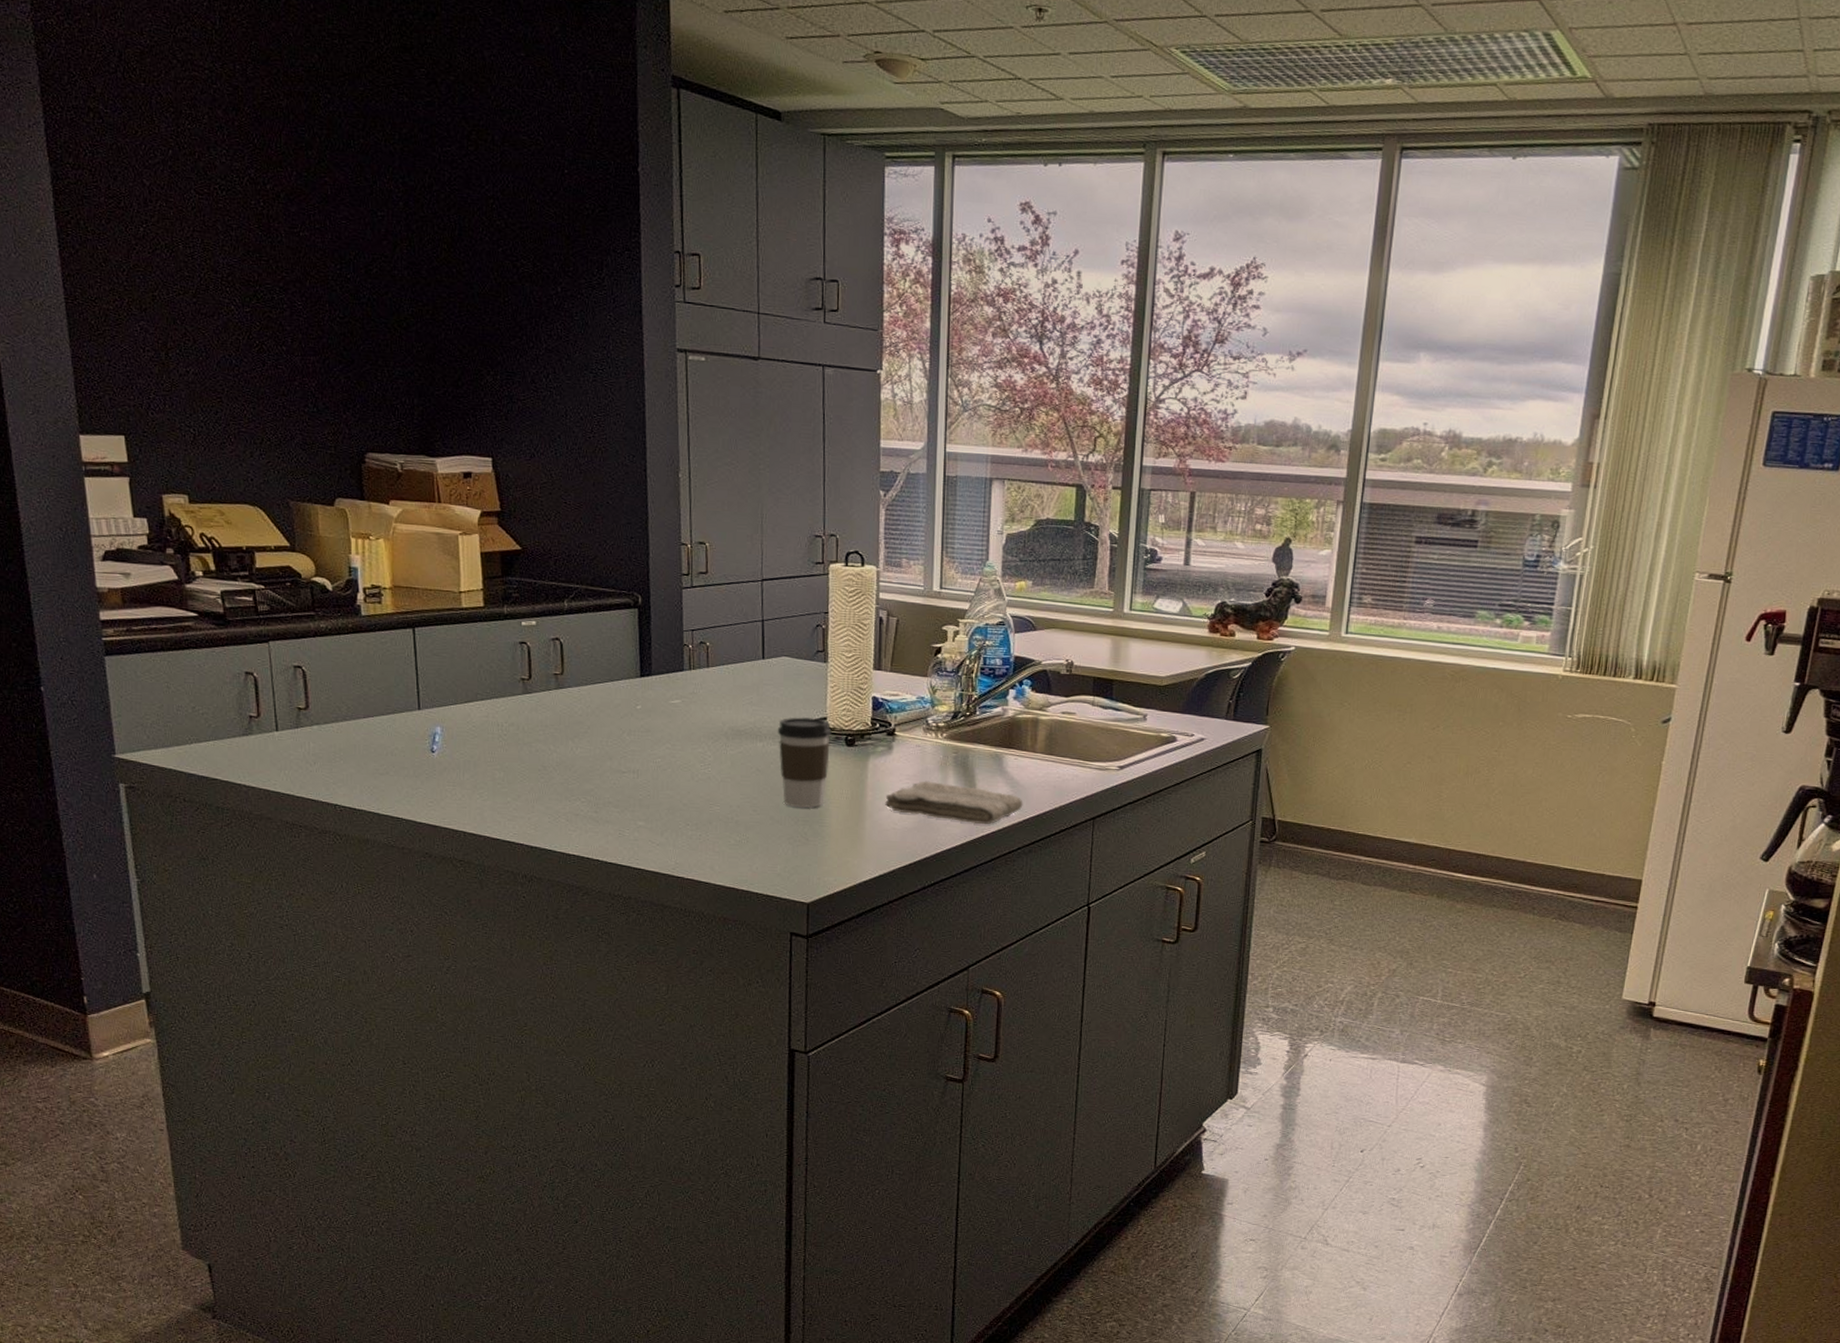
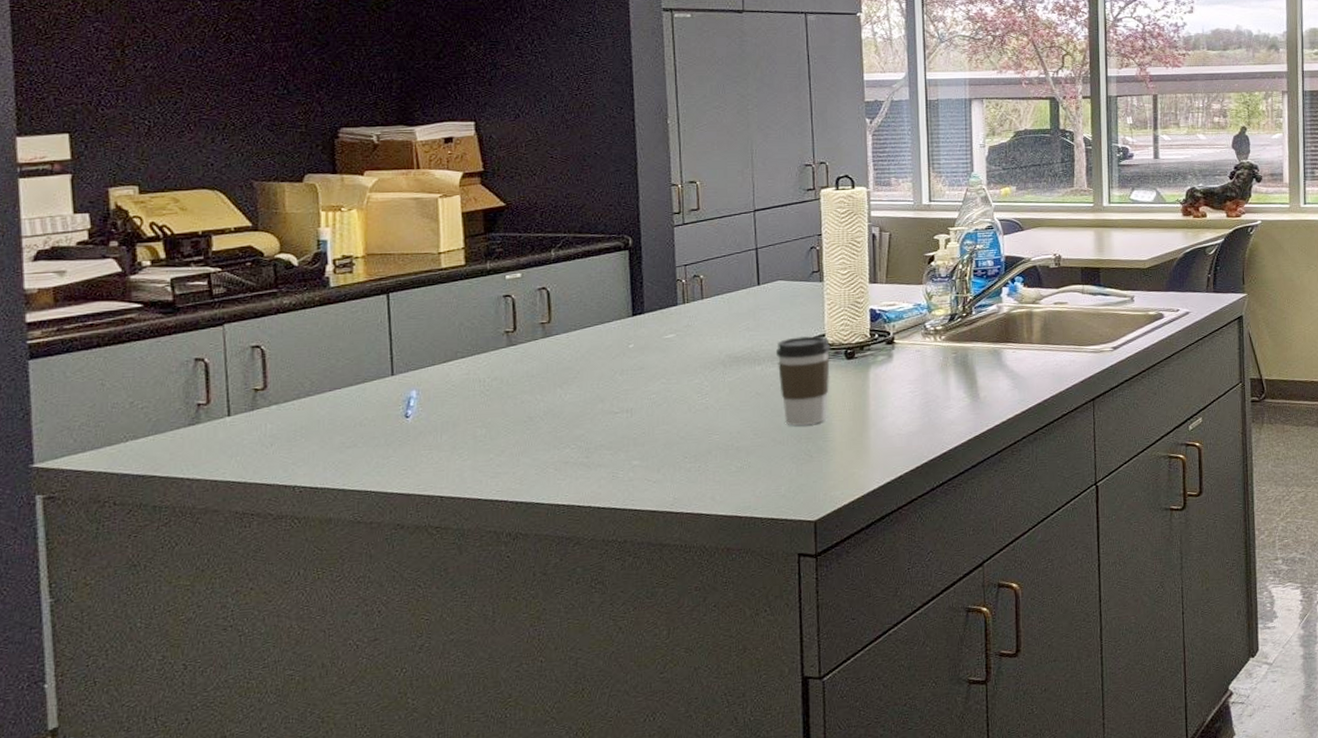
washcloth: present [885,781,1023,824] -> none [888,383,1025,420]

